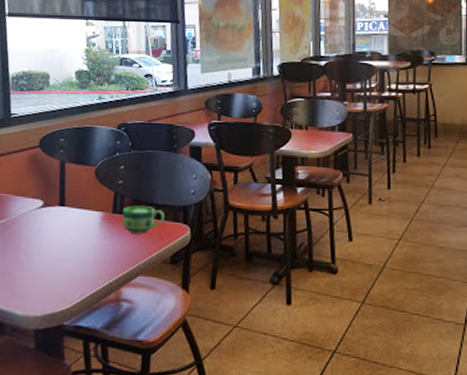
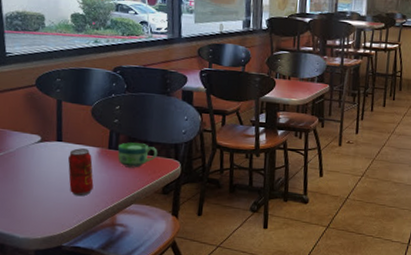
soda can: none [70,213,97,268] -> present [68,148,94,197]

